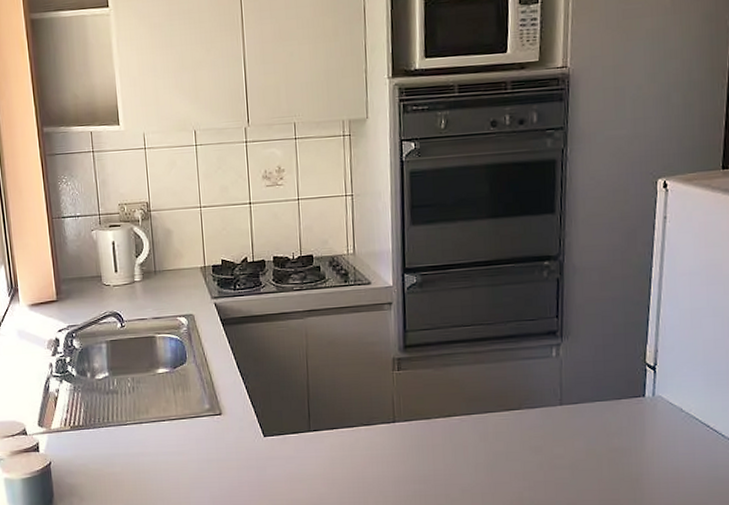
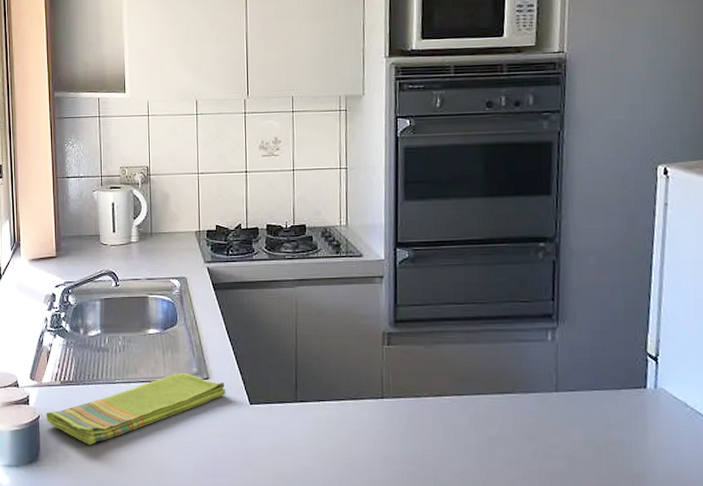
dish towel: none [57,409,240,488] -> present [46,372,226,445]

